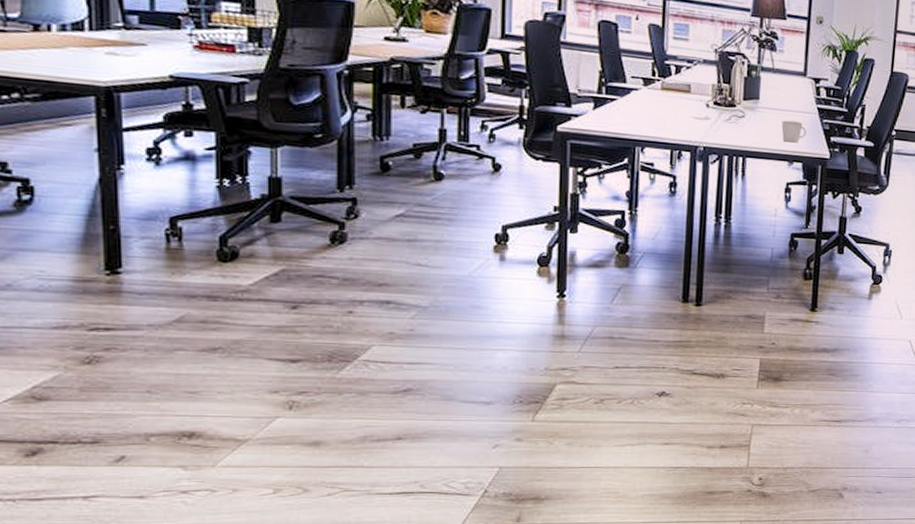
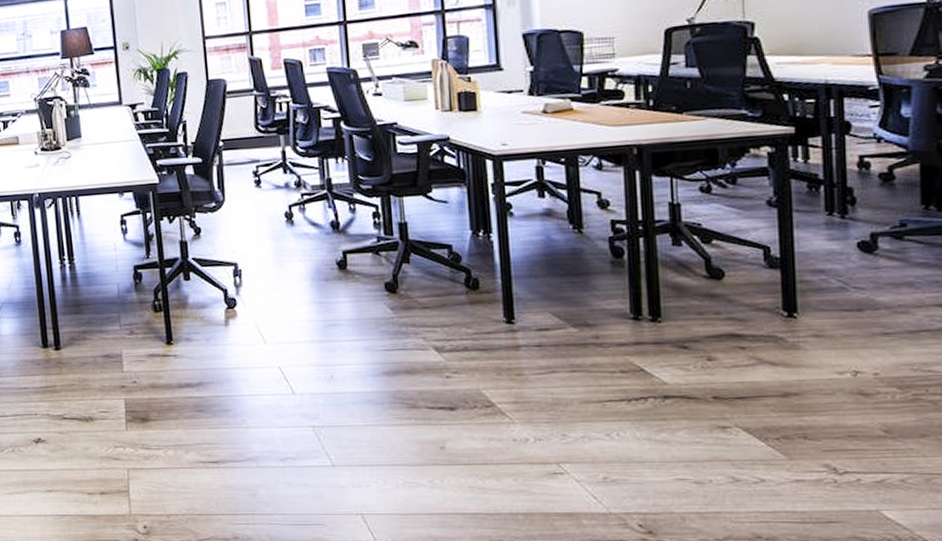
cup: present [781,120,806,143] -> none [106,151,132,174]

